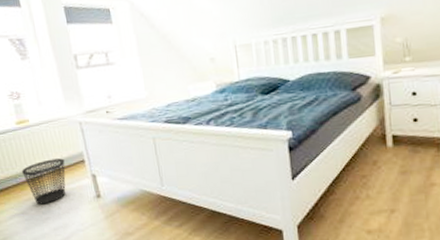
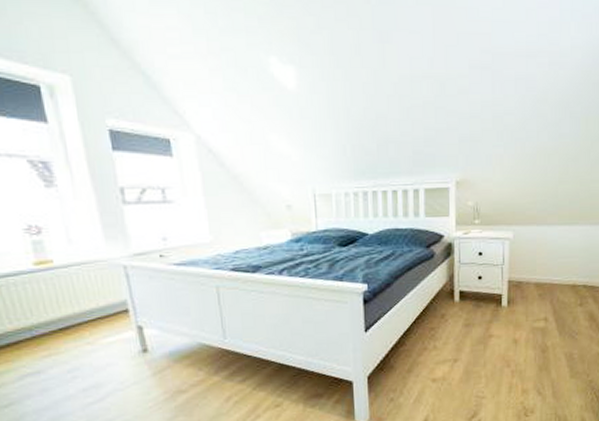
wastebasket: present [21,158,66,205] -> none [39,307,102,362]

